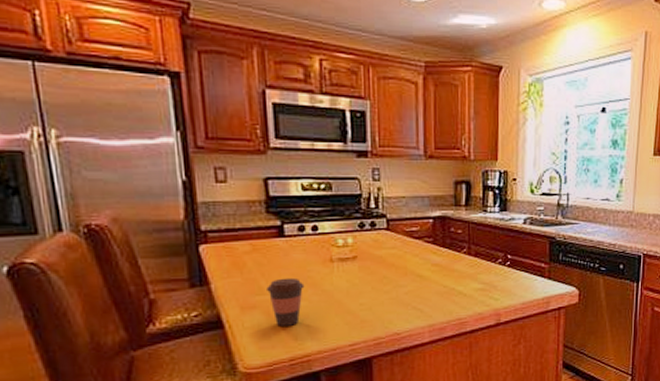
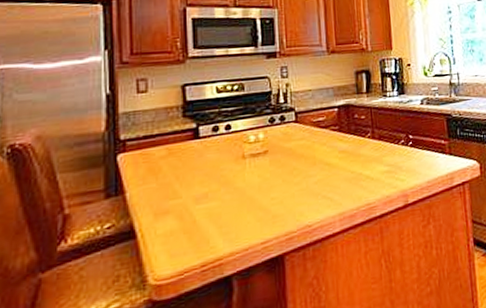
coffee cup: present [267,277,305,326] -> none [181,178,218,230]

